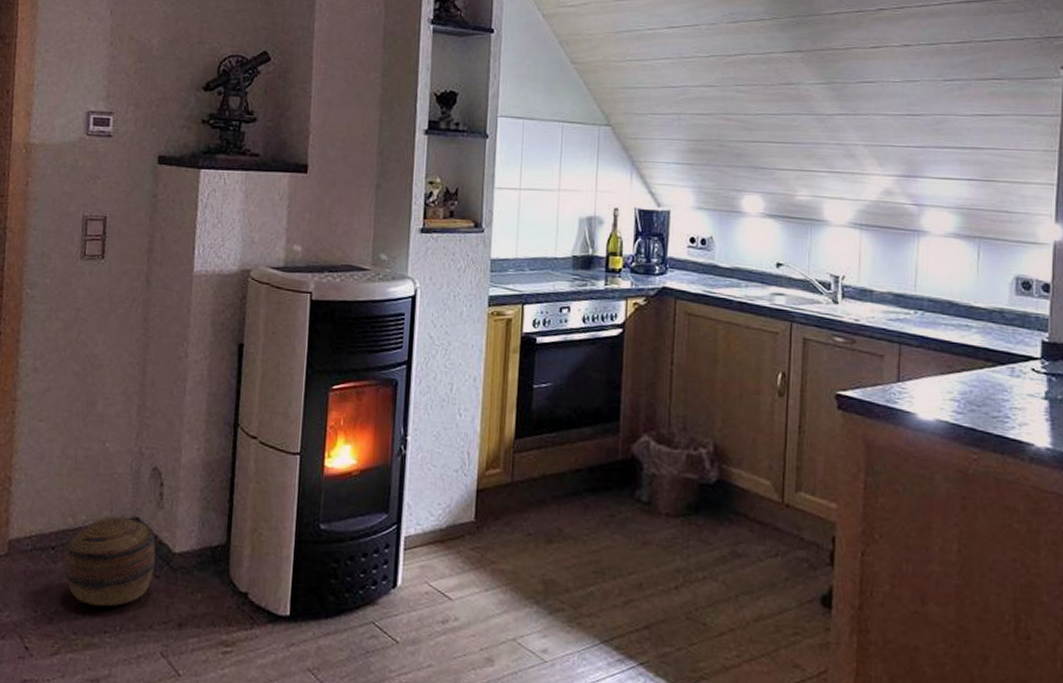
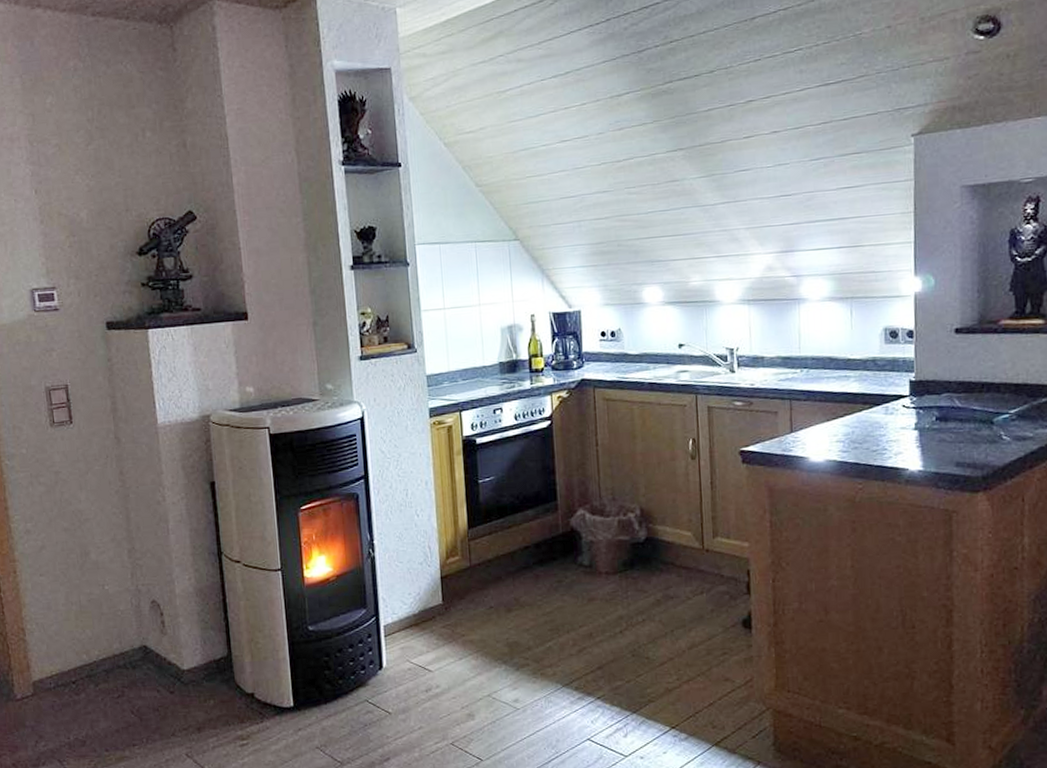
basket: present [65,516,156,607] -> none [85,647,168,725]

